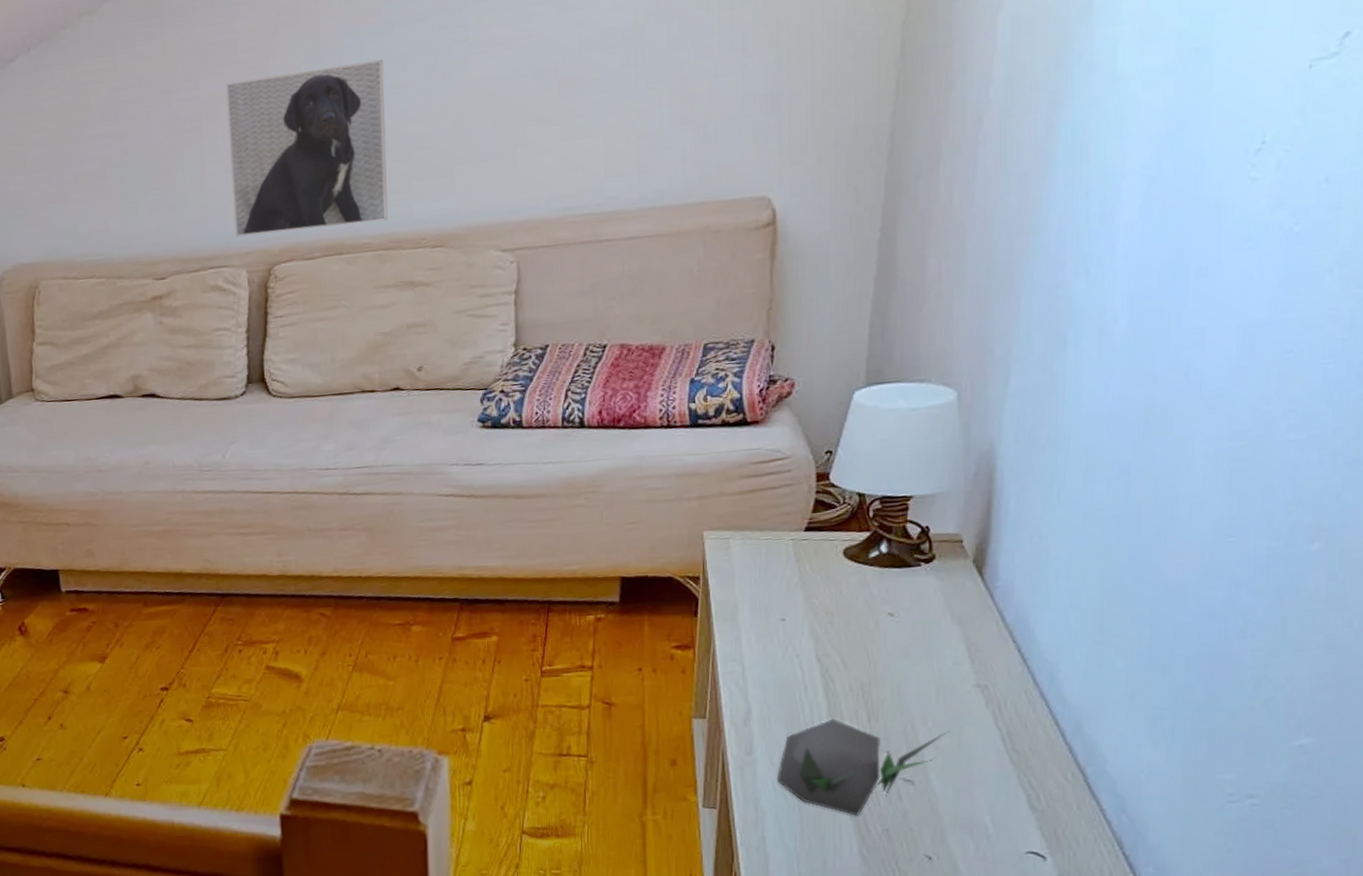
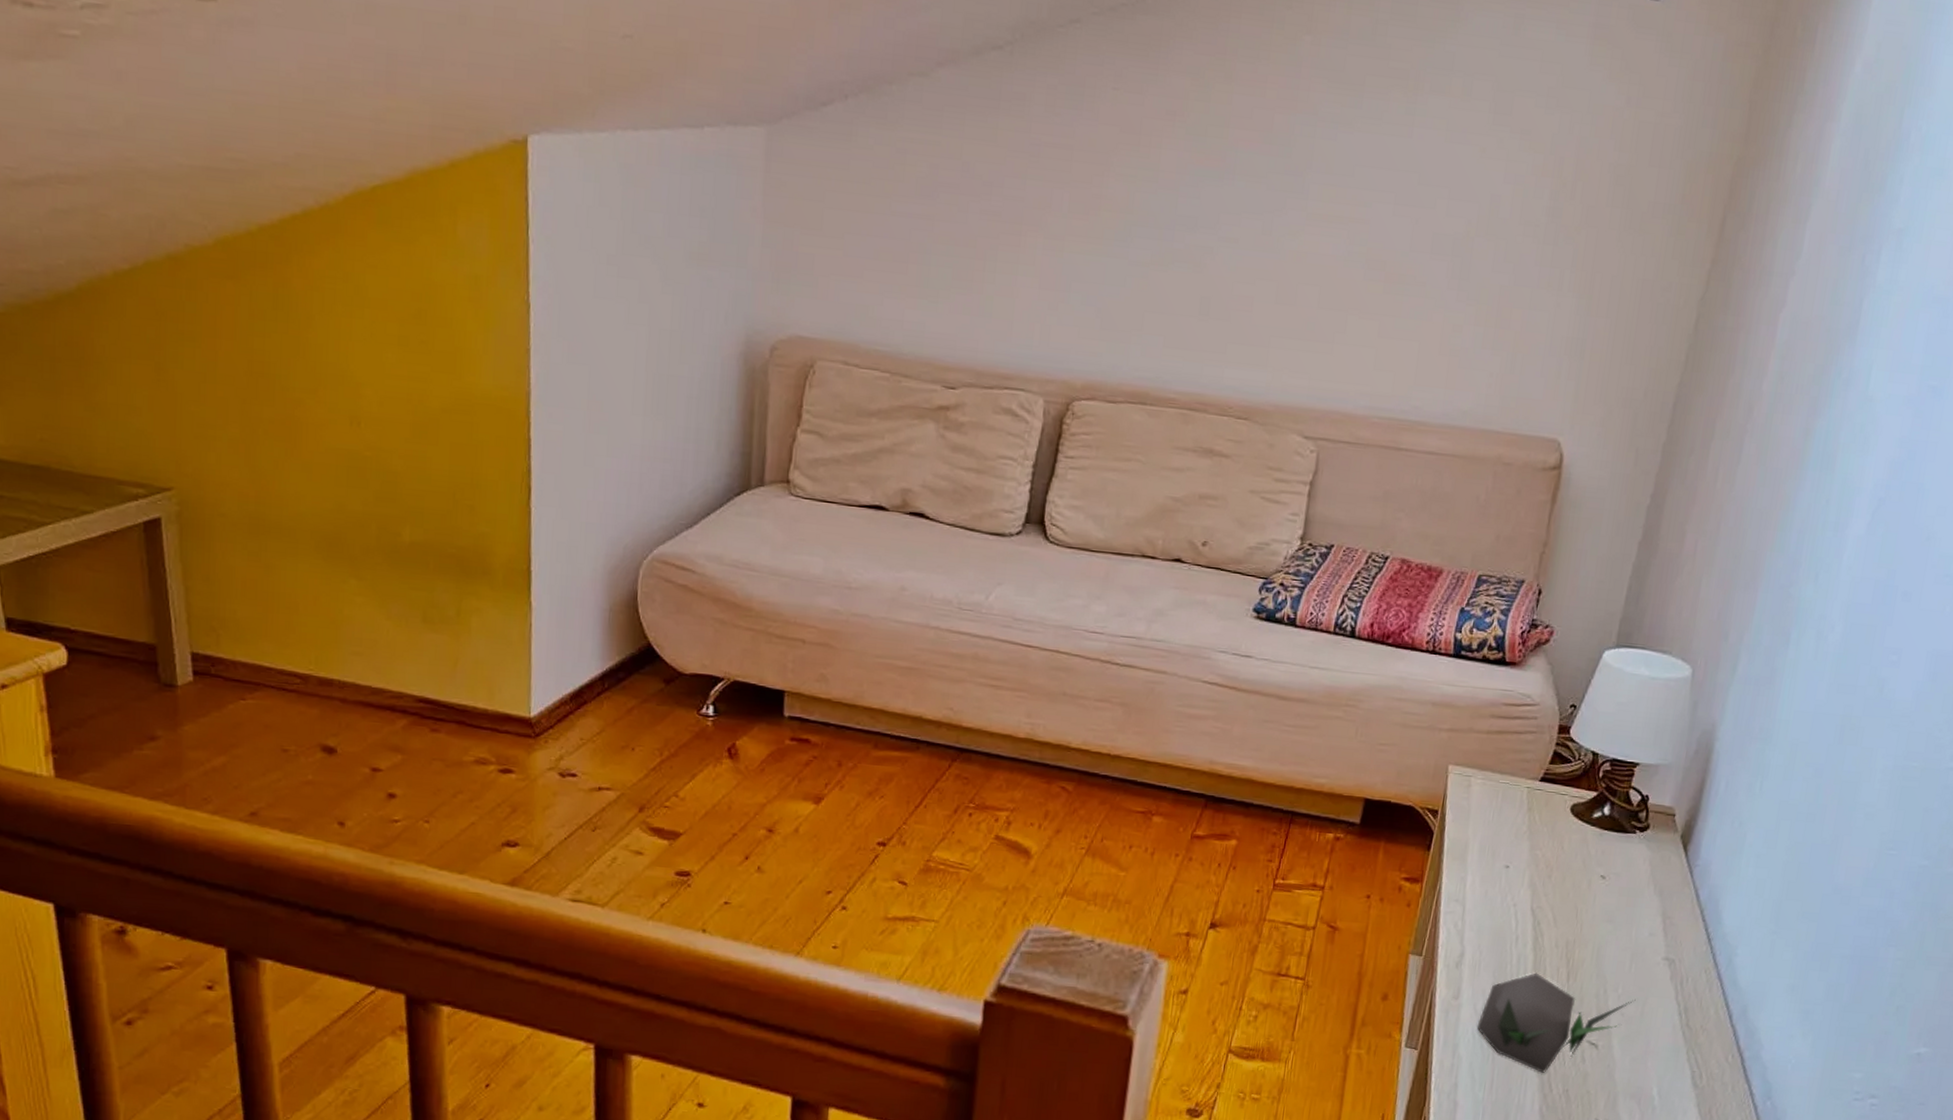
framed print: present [226,59,388,237] -> none [1038,192,1219,379]

